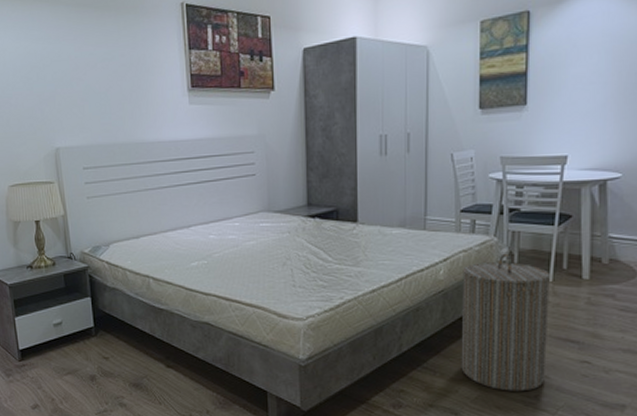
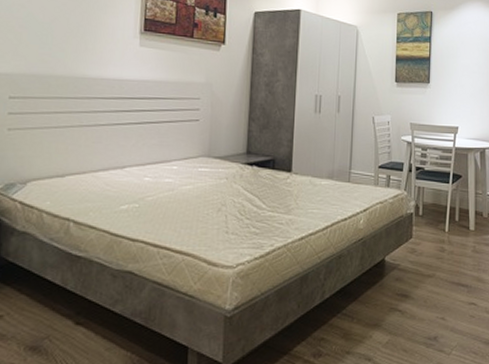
laundry hamper: present [461,253,551,392] -> none [375,206,447,334]

